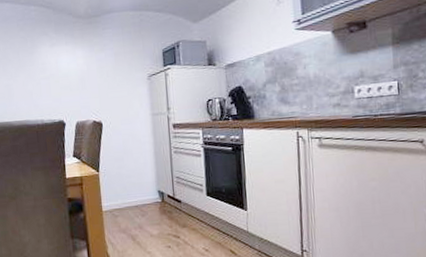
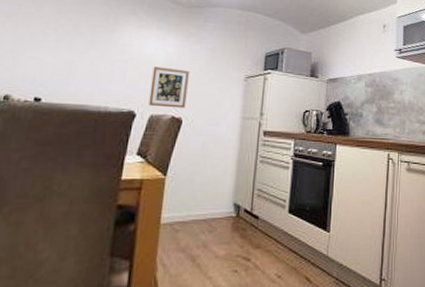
picture frame: none [70,78,103,114] -> present [148,67,189,108]

